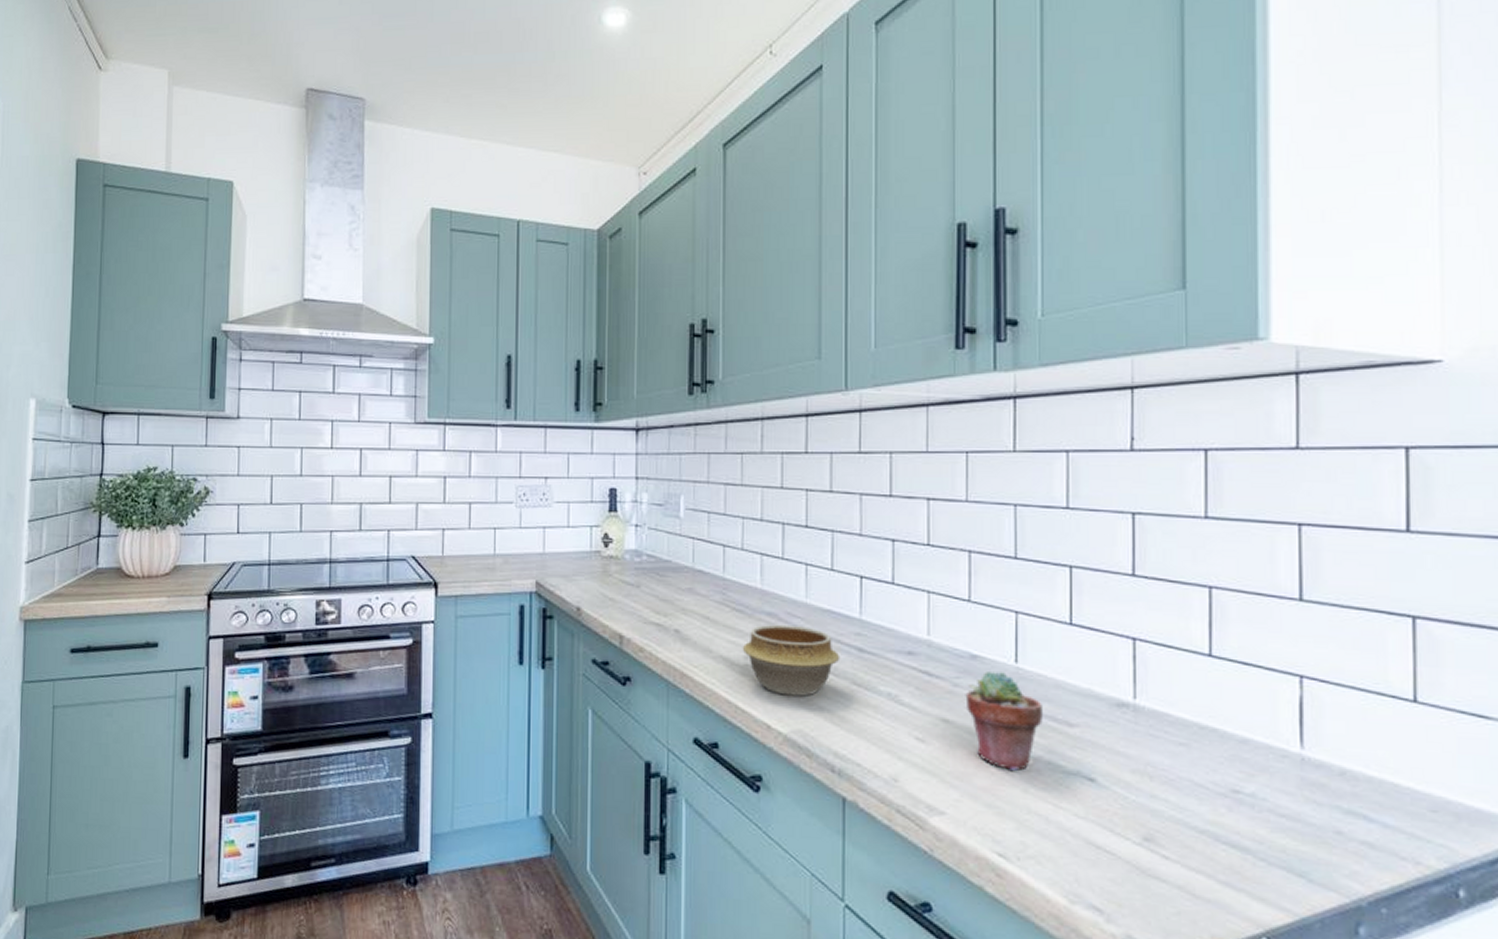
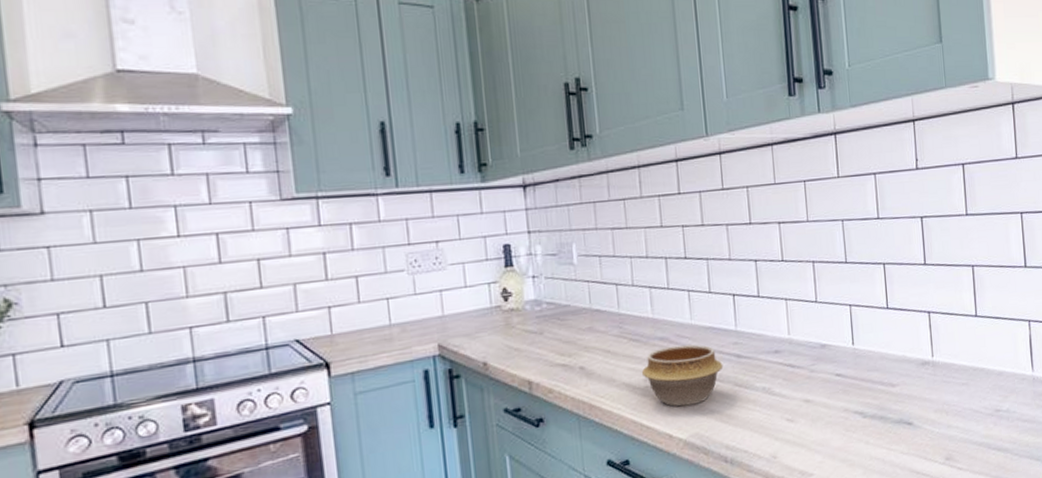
potted succulent: present [965,672,1042,771] -> none [819,354,875,430]

